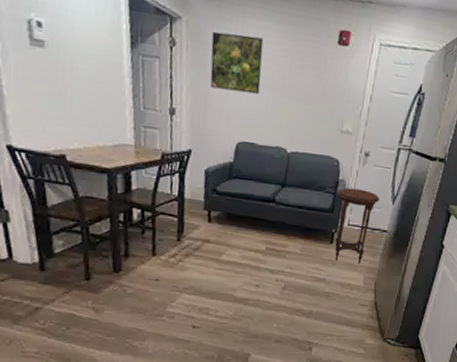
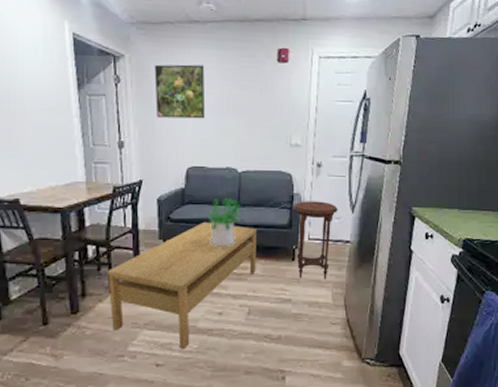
coffee table: none [150,197,301,316] -> present [107,221,258,350]
potted plant: none [253,176,287,224] -> present [209,198,241,247]

